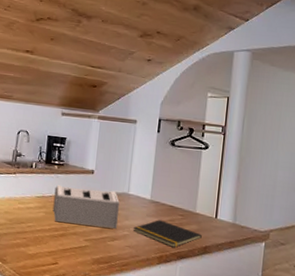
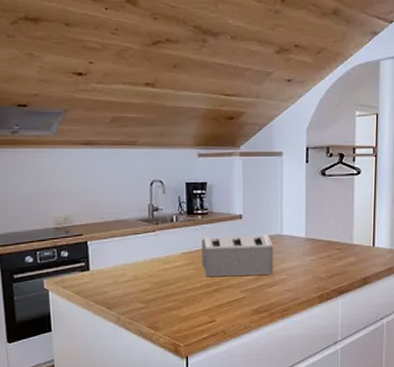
notepad: present [133,220,202,248] -> none [291,257,361,284]

